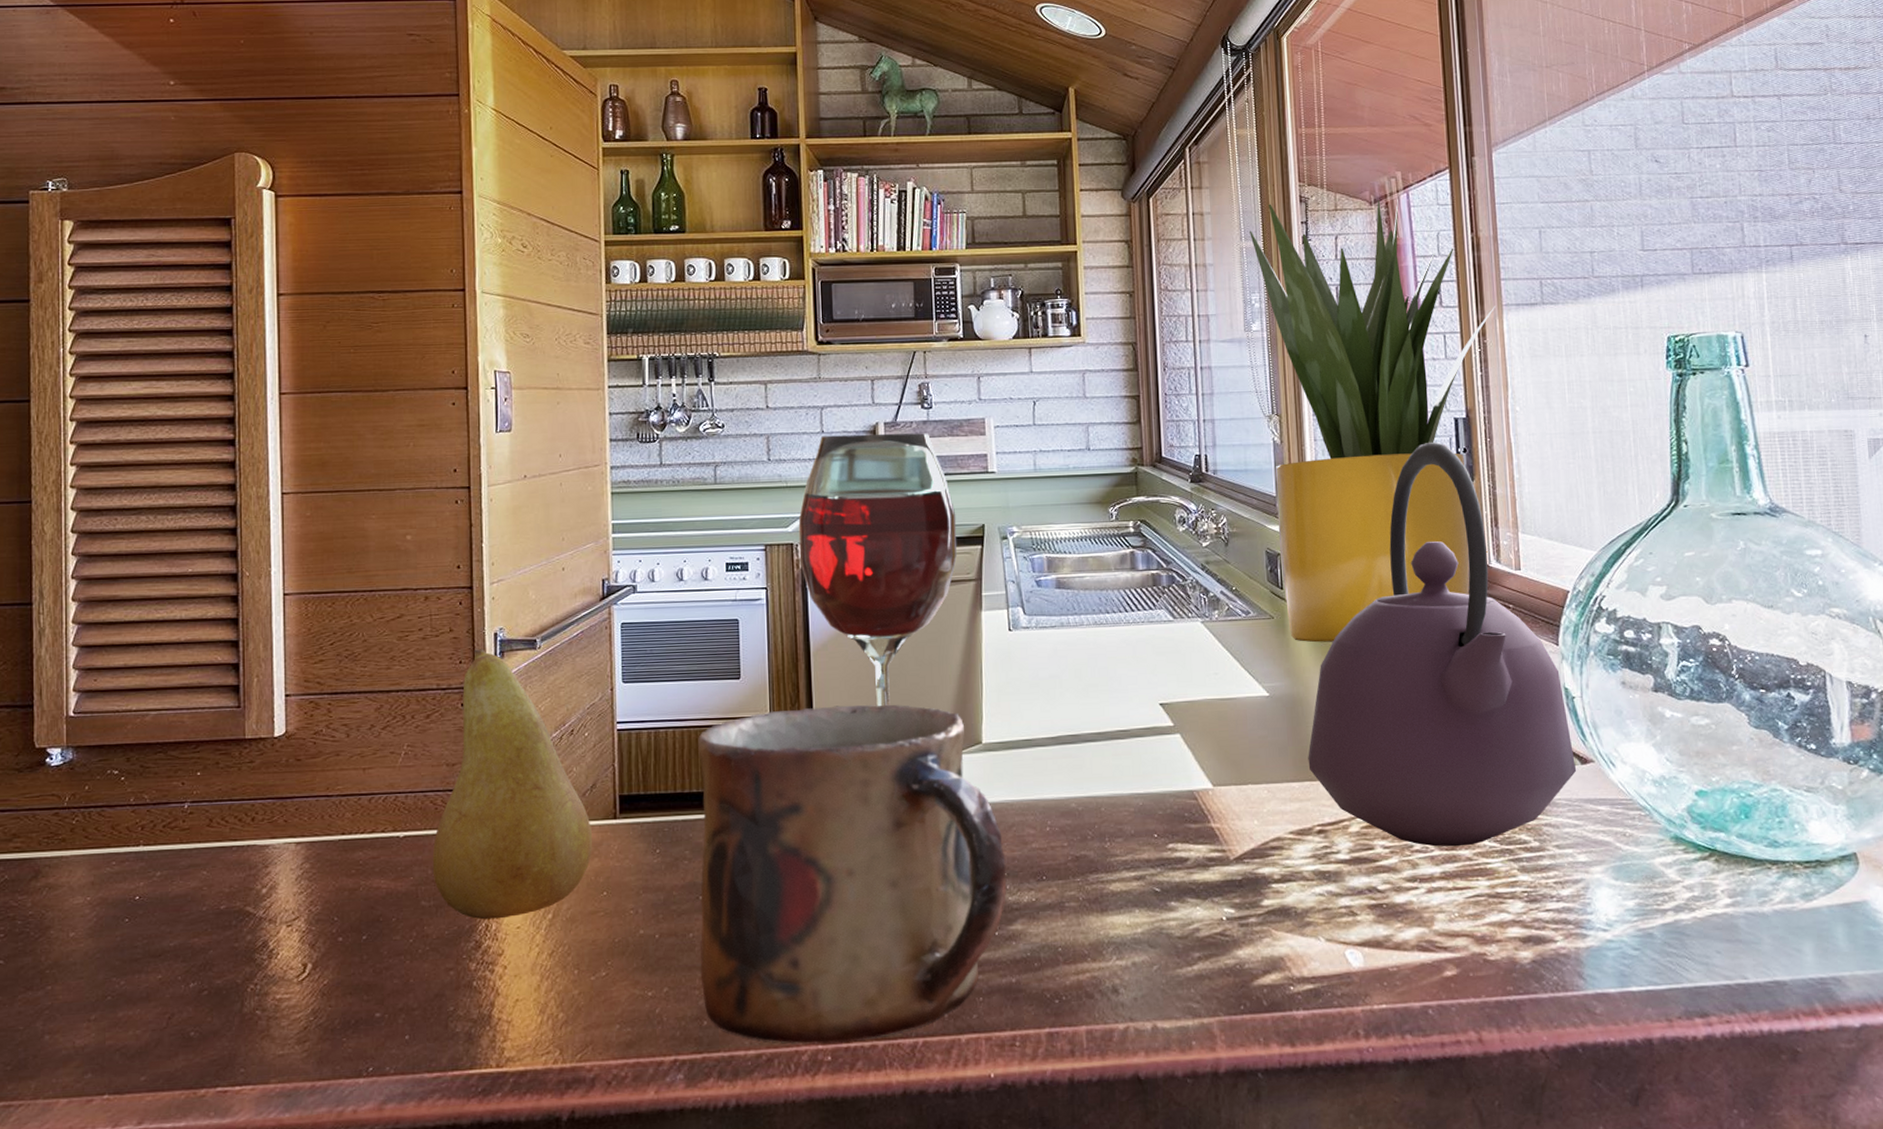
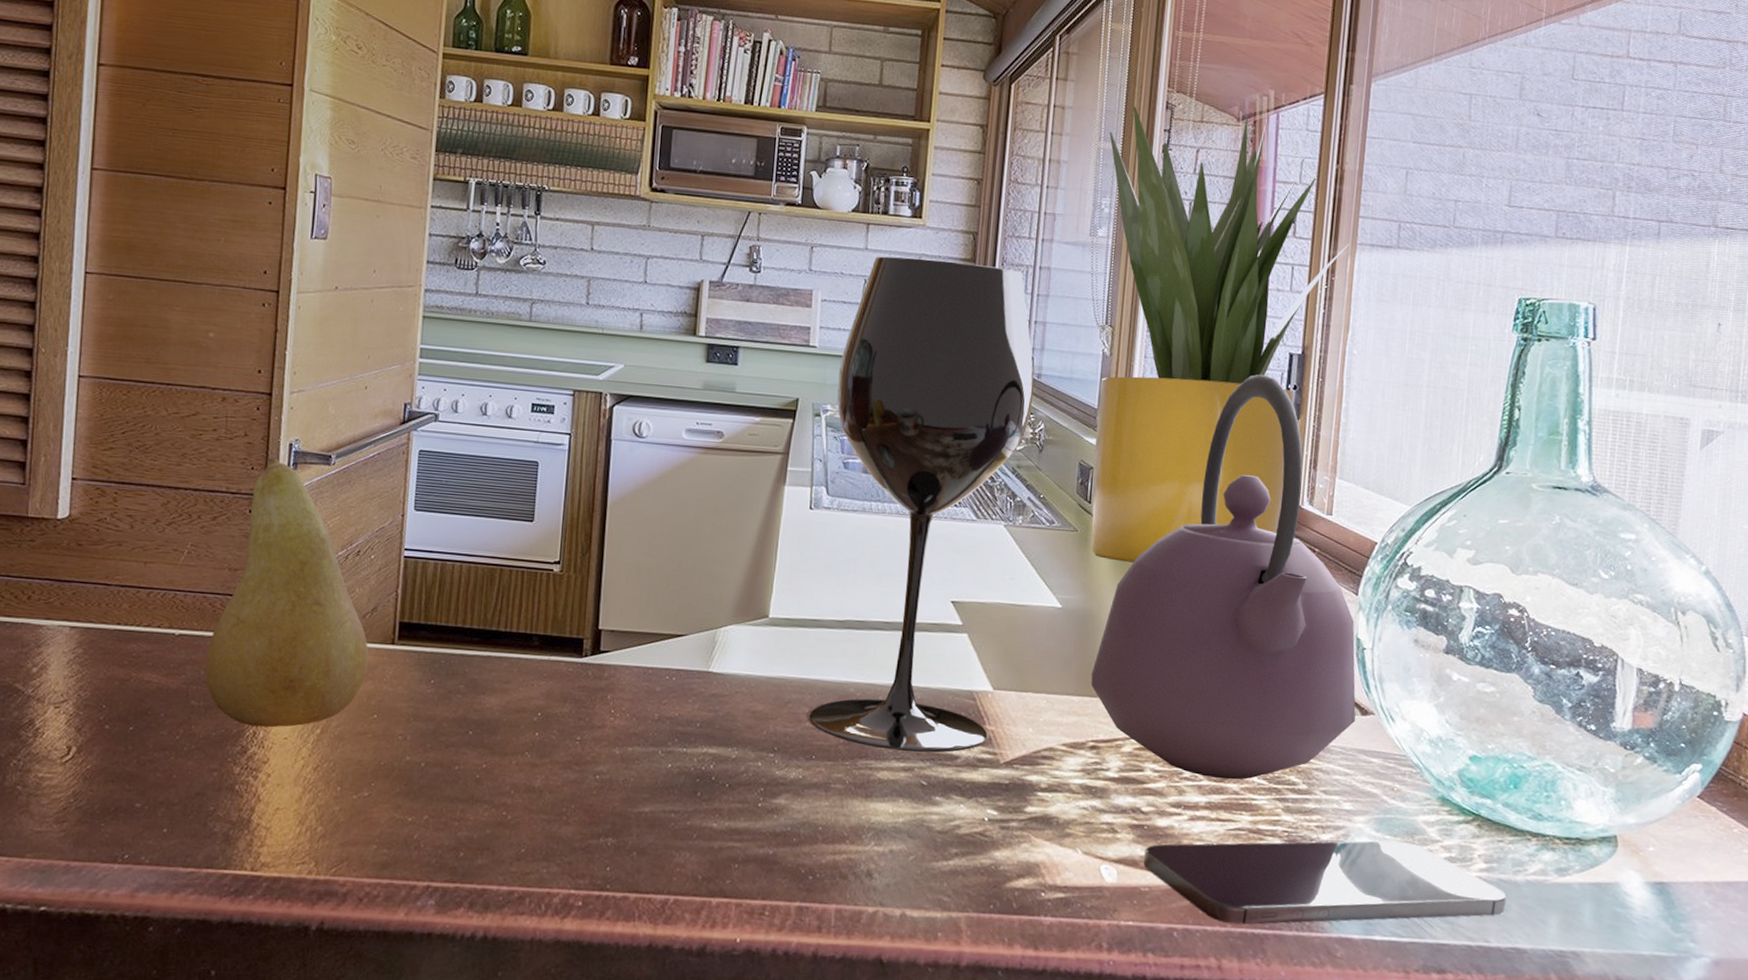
mug: present [698,704,1007,1044] -> none [462,558,778,890]
wineglass: present [798,433,958,707] -> none [607,286,771,568]
wineglass: none [1019,373,1217,861] -> present [806,256,1034,753]
smartphone: none [1387,886,1758,994] -> present [1143,840,1506,925]

